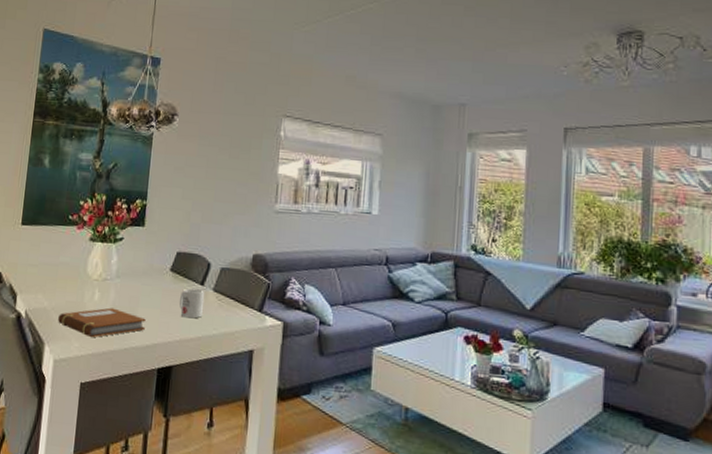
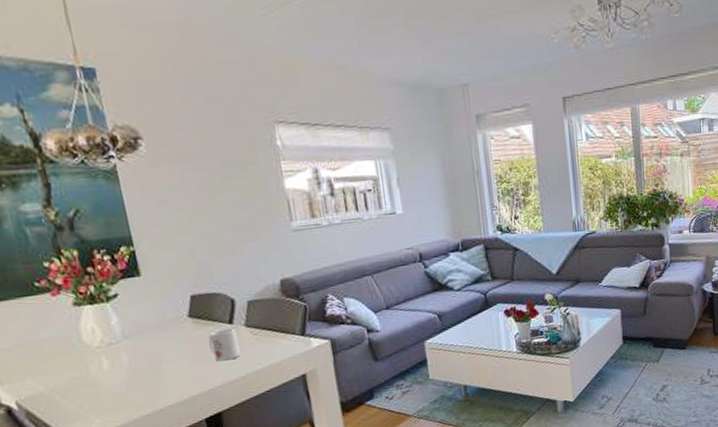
notebook: present [58,307,146,338] -> none [63,371,178,410]

